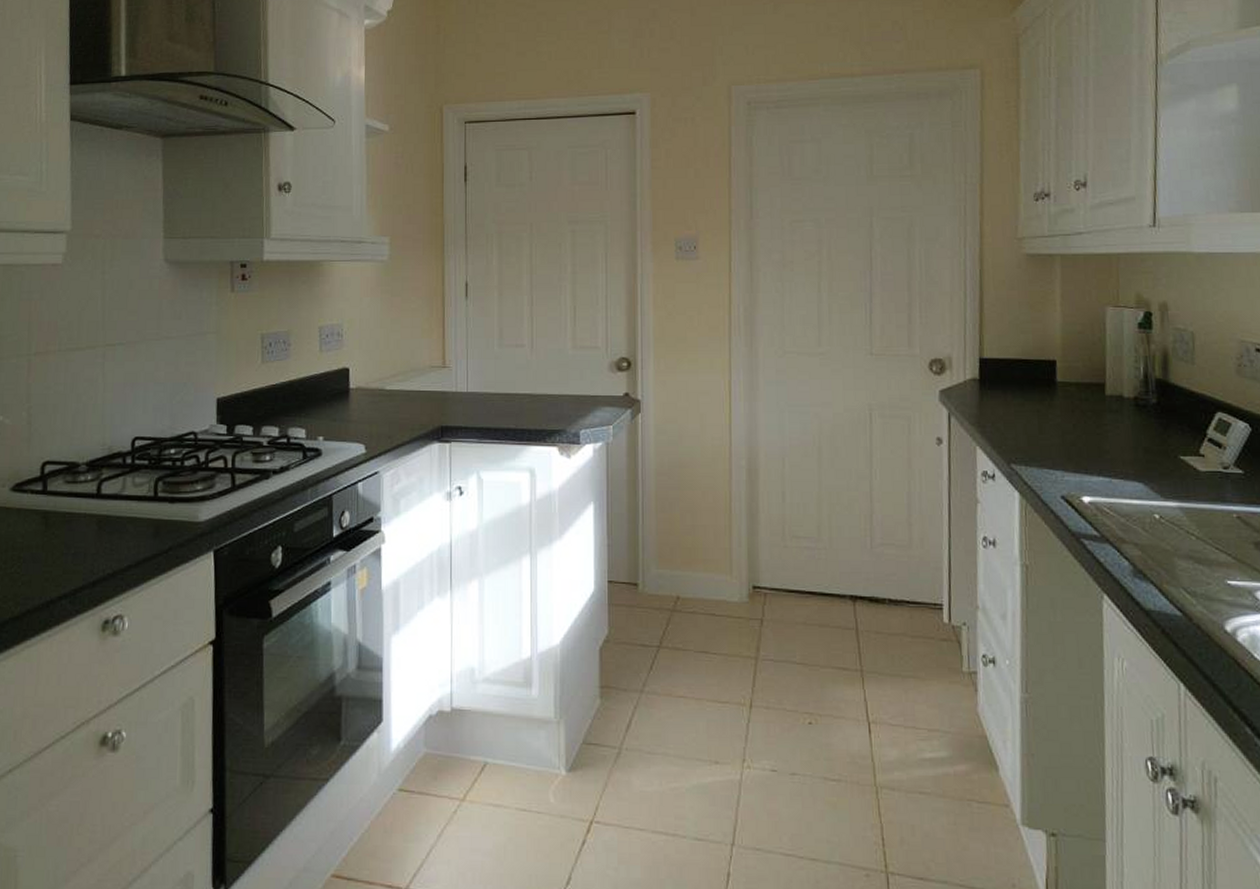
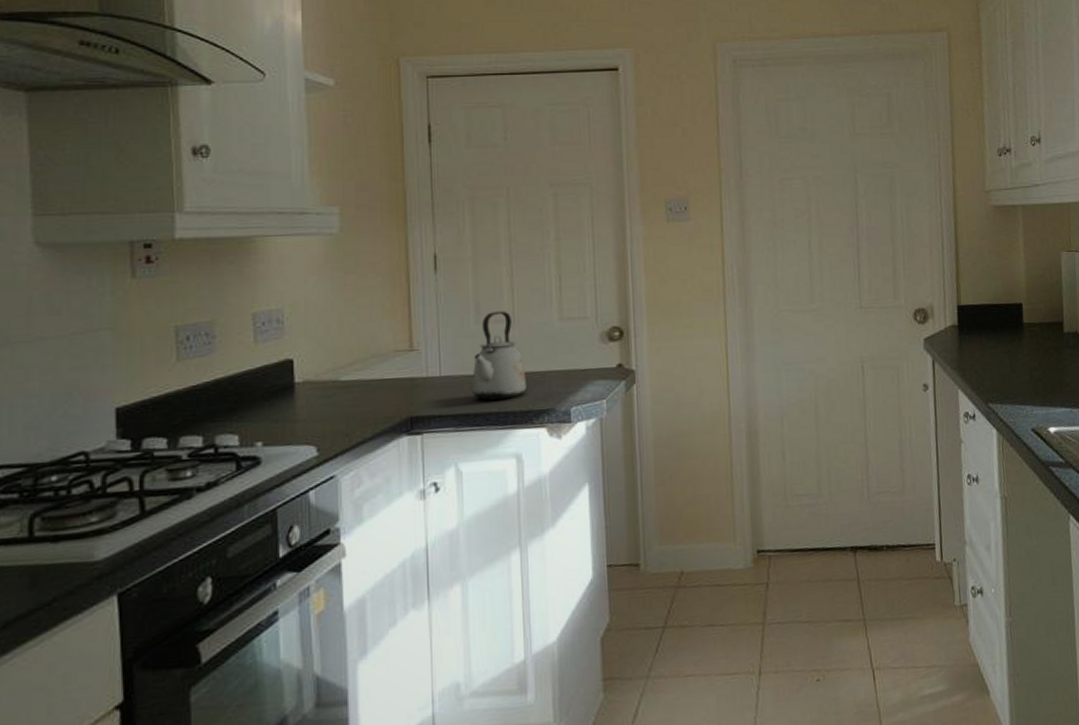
kettle: none [494,337,541,417] -> present [472,311,526,401]

